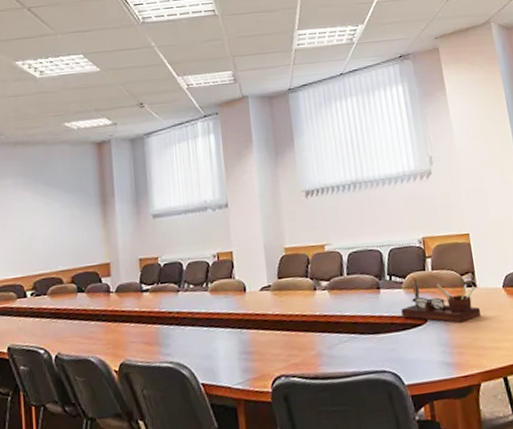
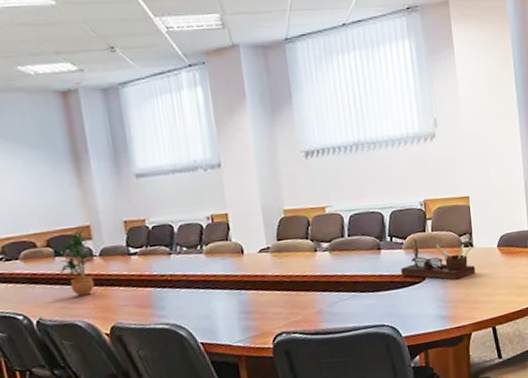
potted plant: none [76,266,113,332] -> present [53,229,97,296]

